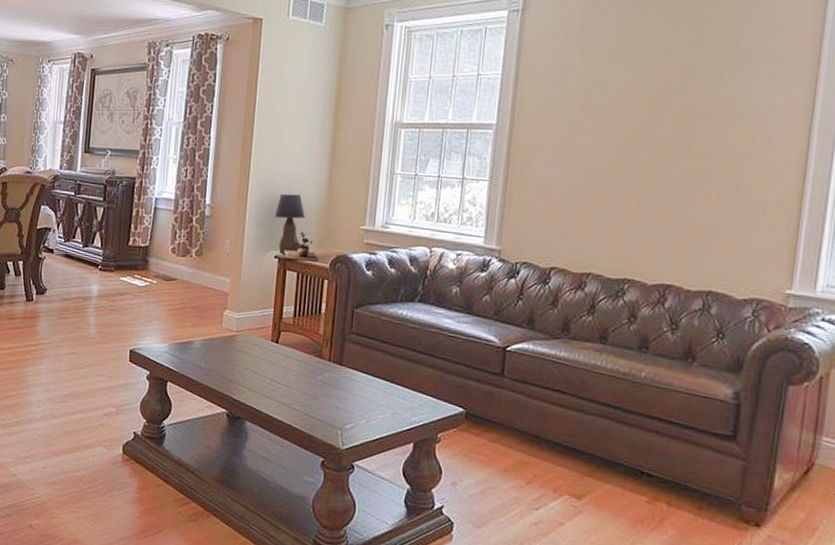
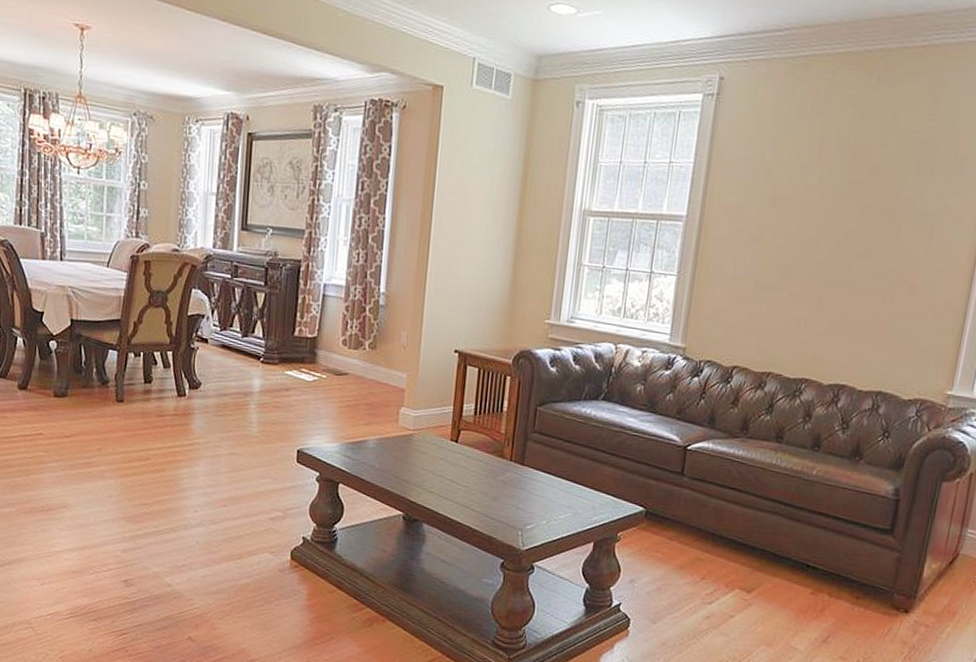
table lamp: present [275,193,306,255] -> none [455,282,489,349]
succulent plant: present [284,232,319,261] -> none [465,325,502,356]

